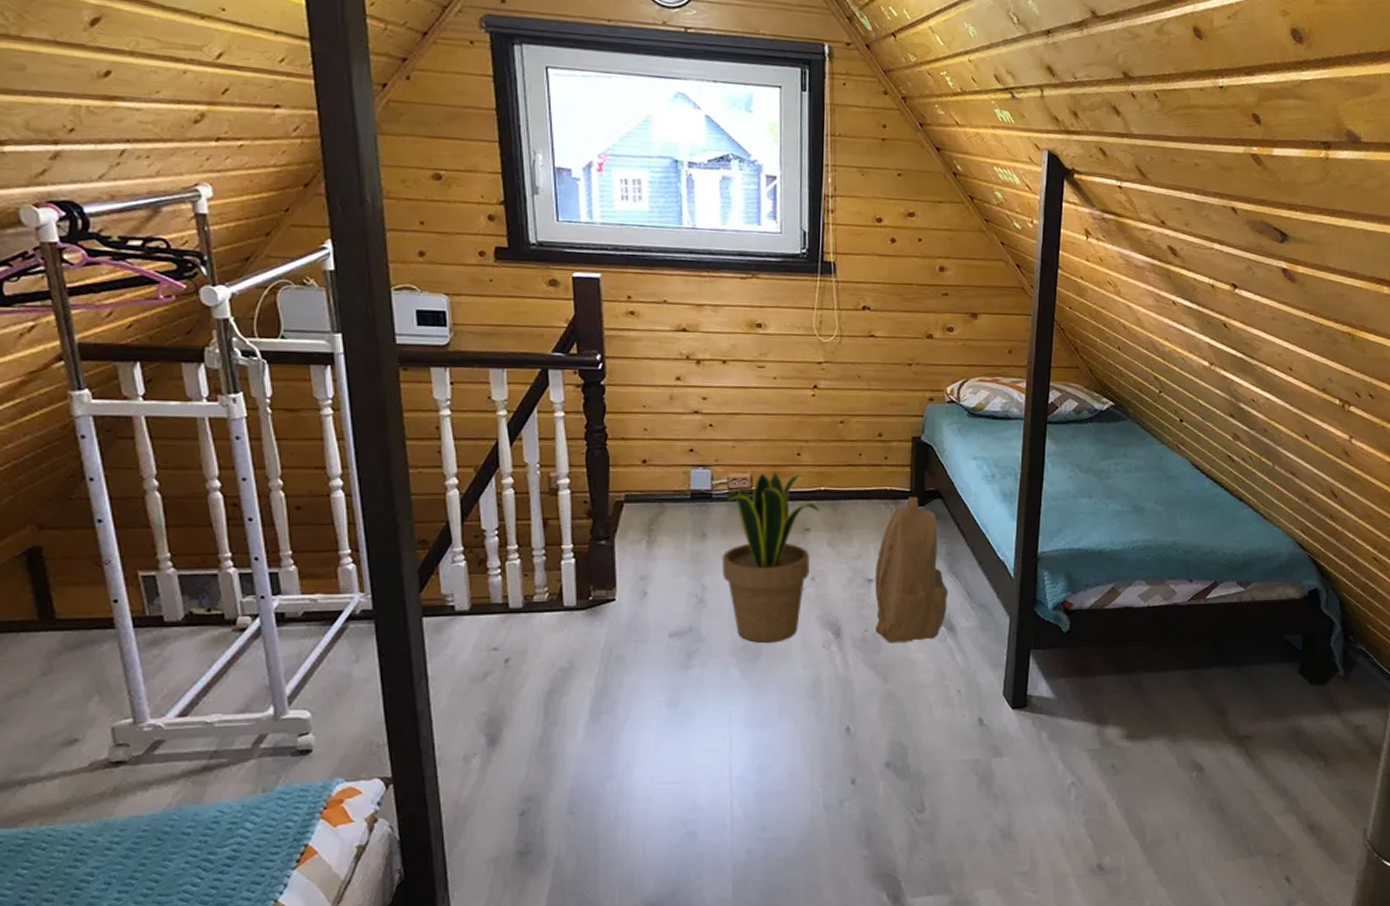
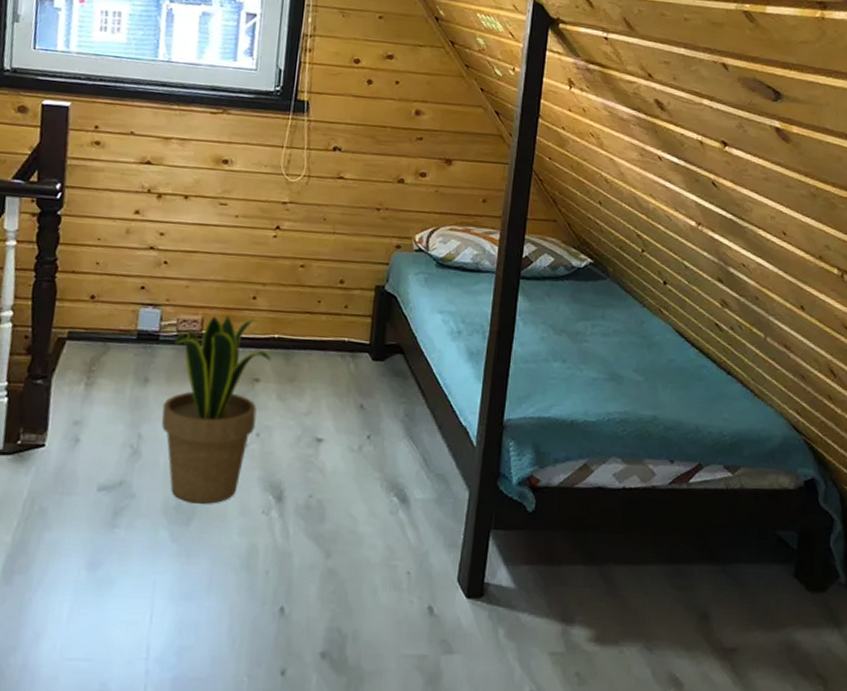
backpack: present [874,497,949,644] -> none [321,350,404,513]

